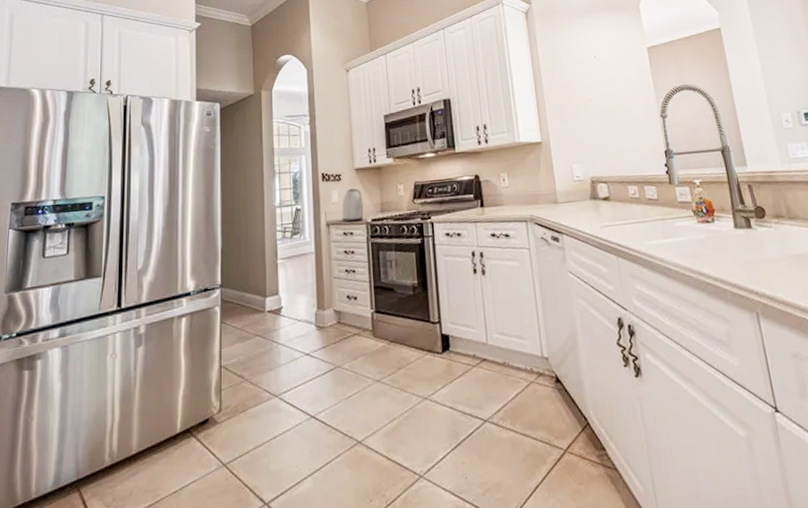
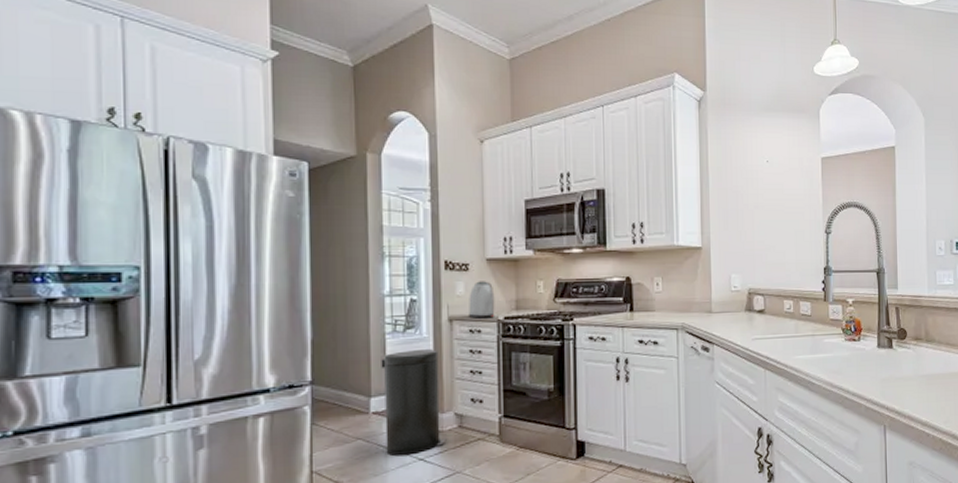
pedal bin: none [274,252,329,352] -> present [381,349,448,457]

